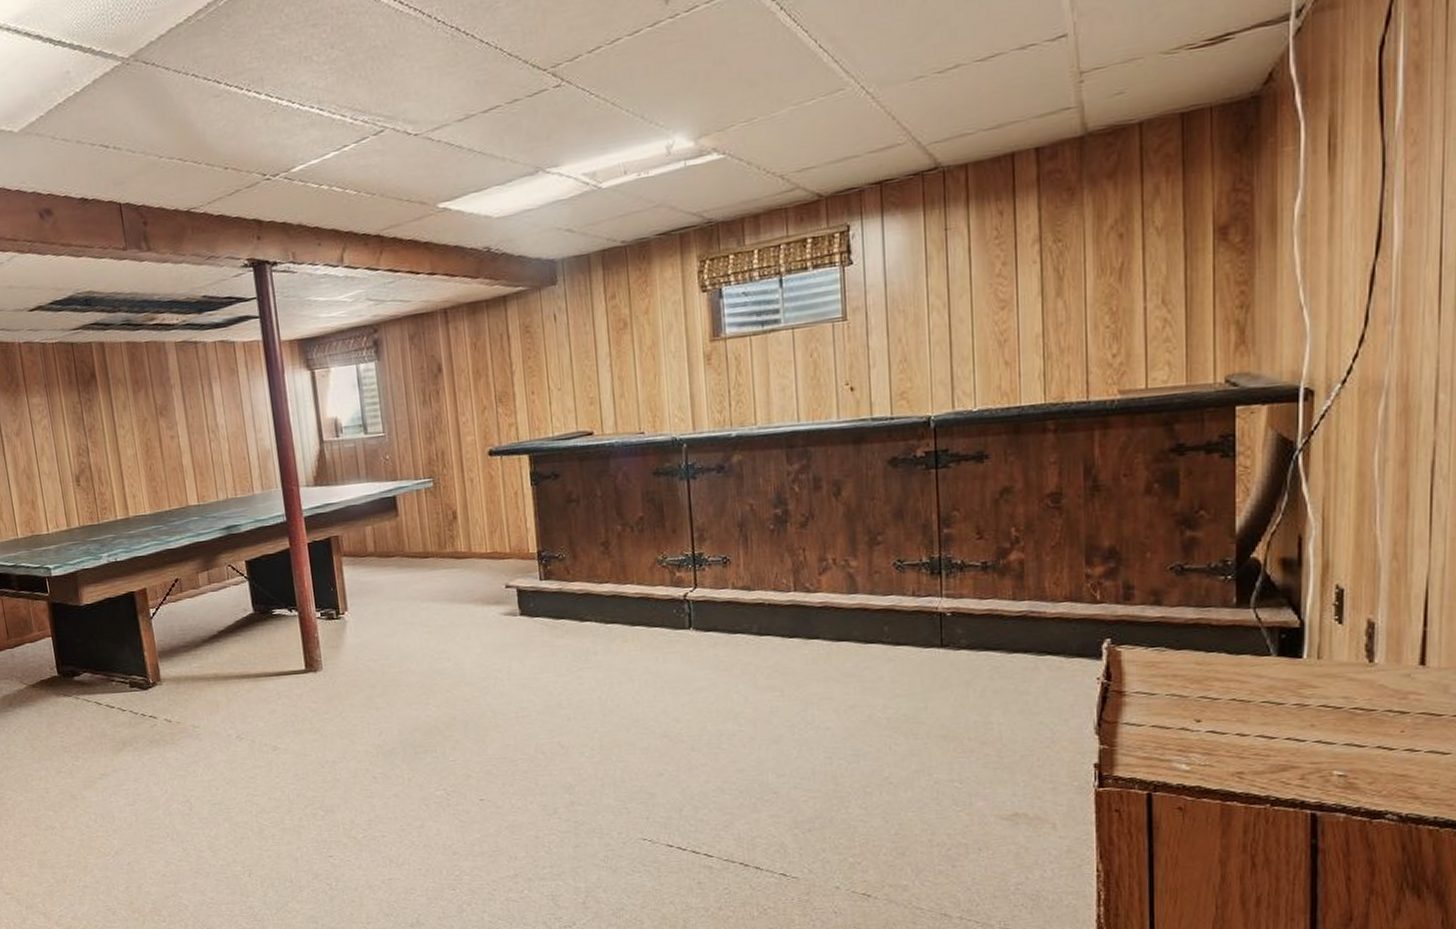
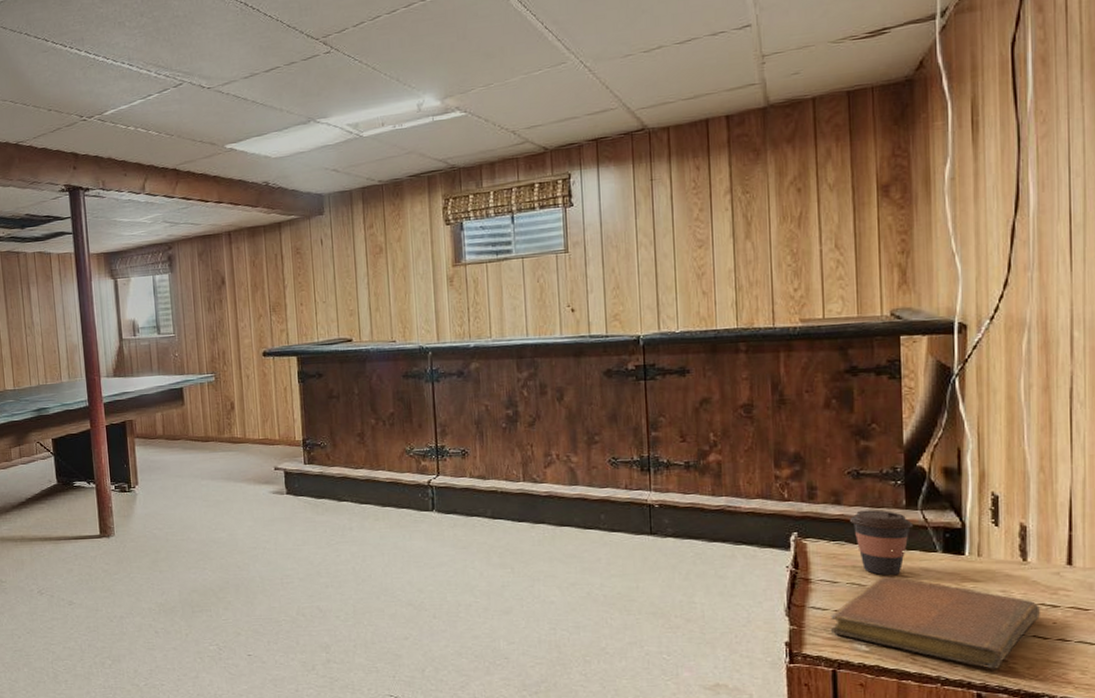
notebook: none [1147,685,1386,786] -> present [831,576,1040,669]
coffee cup: none [1172,609,1245,685] -> present [850,510,914,576]

